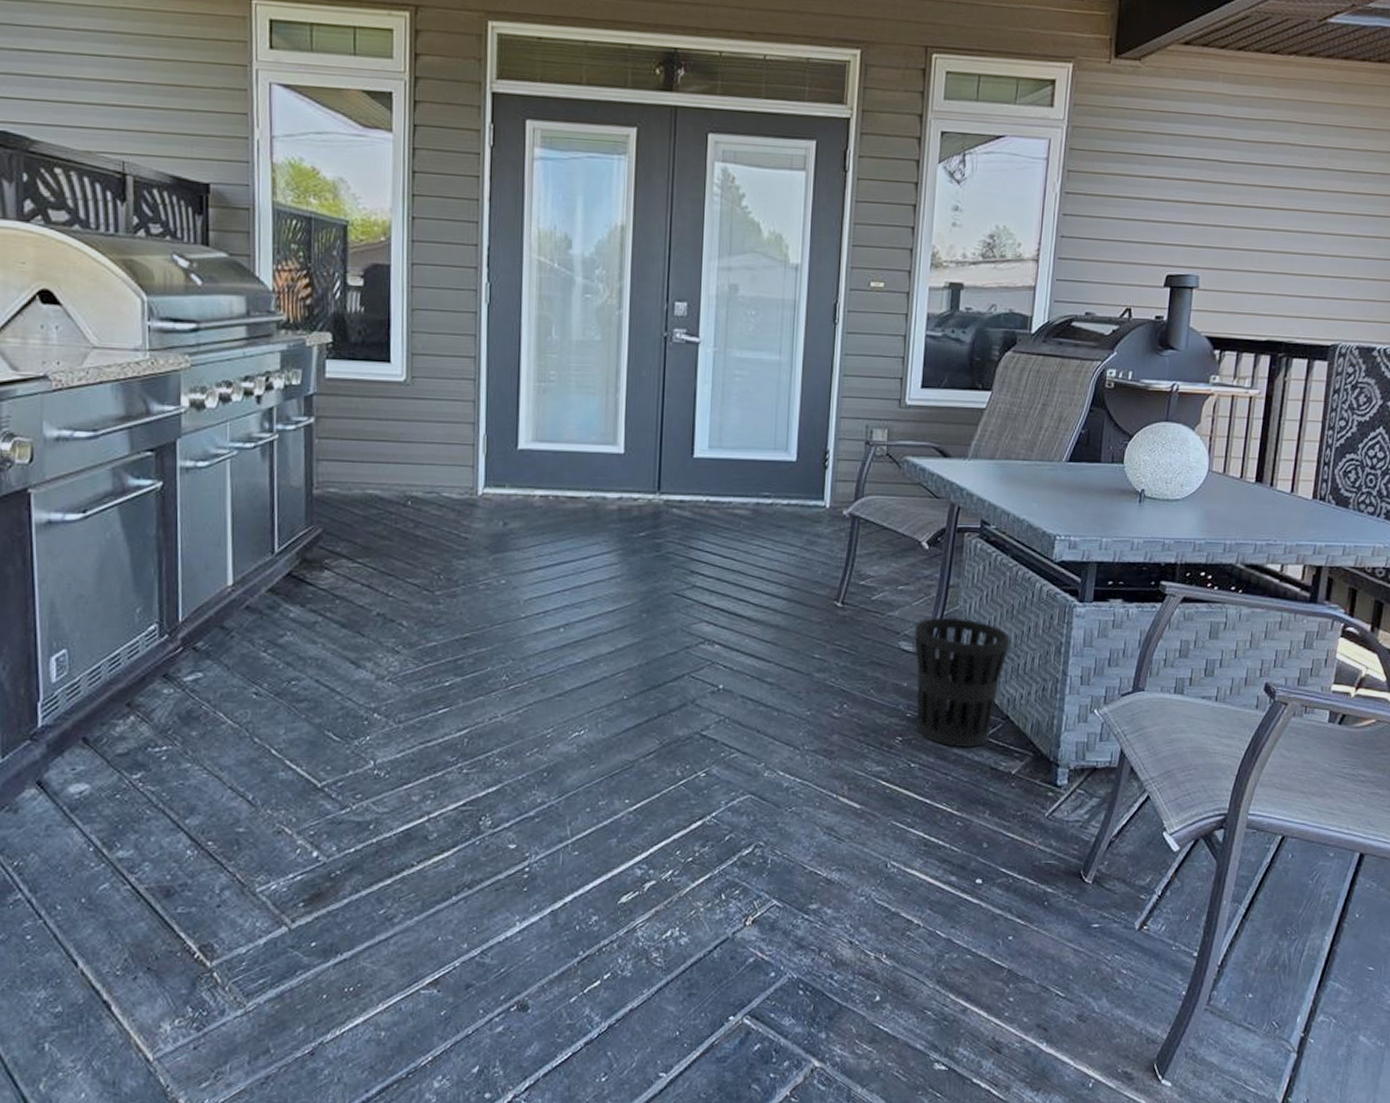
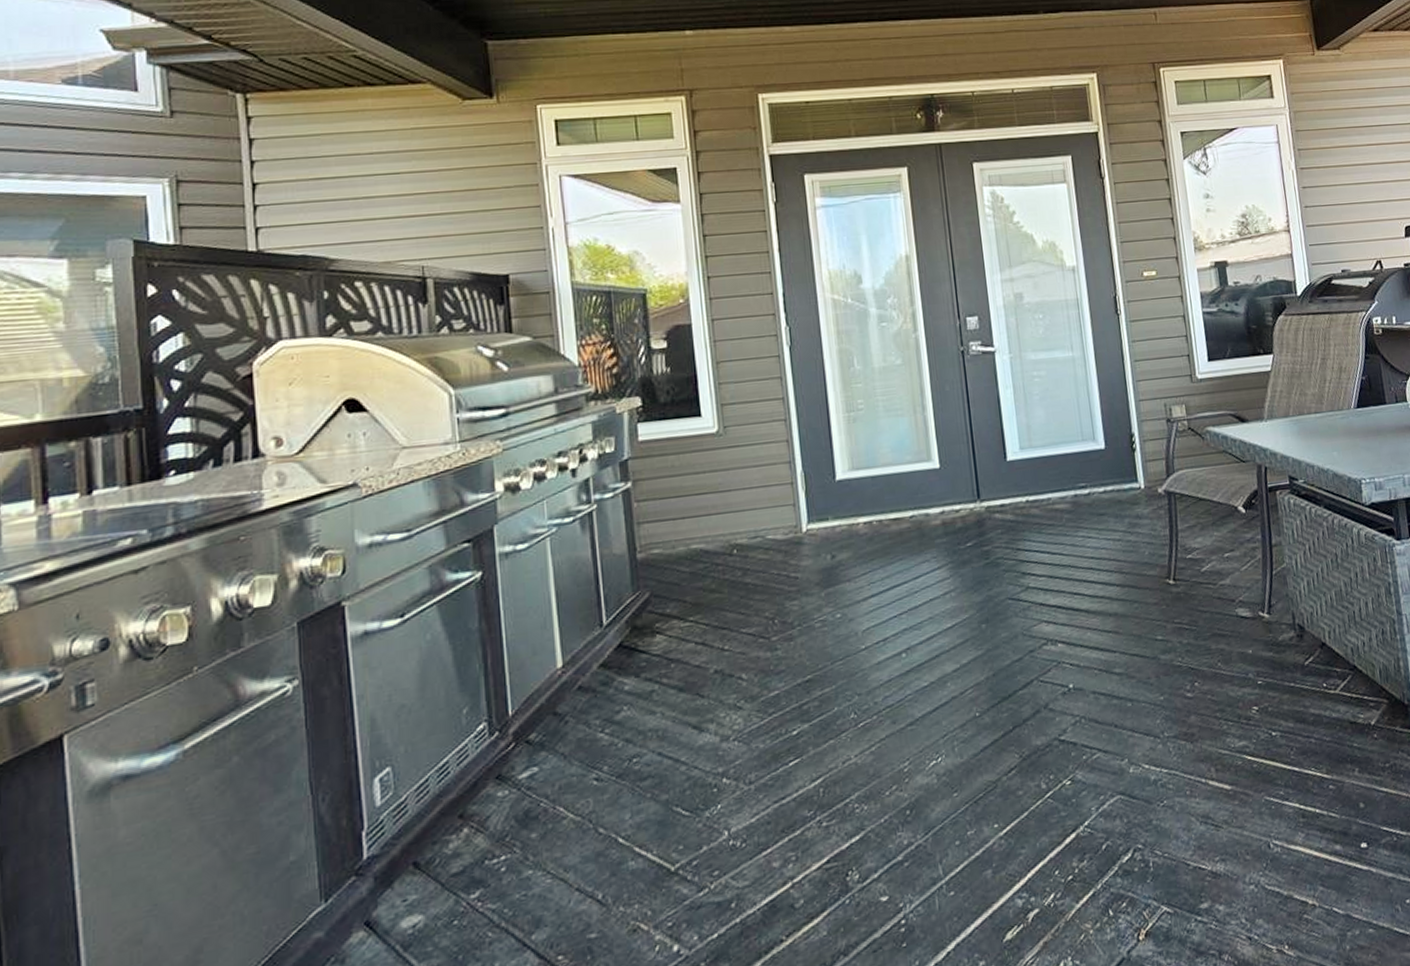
wastebasket: present [914,617,1011,748] -> none [1248,575,1342,708]

